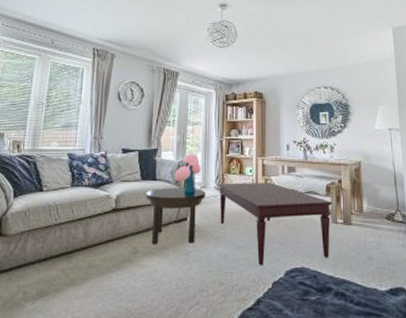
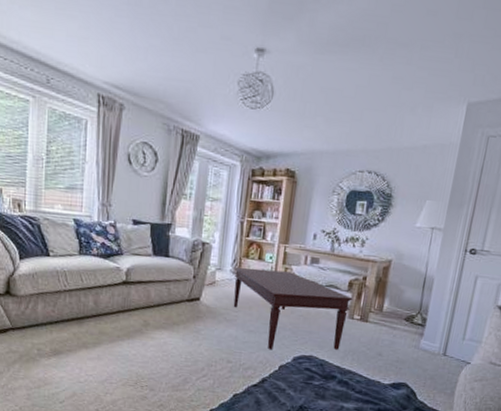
side table: present [145,187,207,244] -> none [157,265,222,323]
bouquet: present [174,153,201,193] -> none [188,232,218,274]

